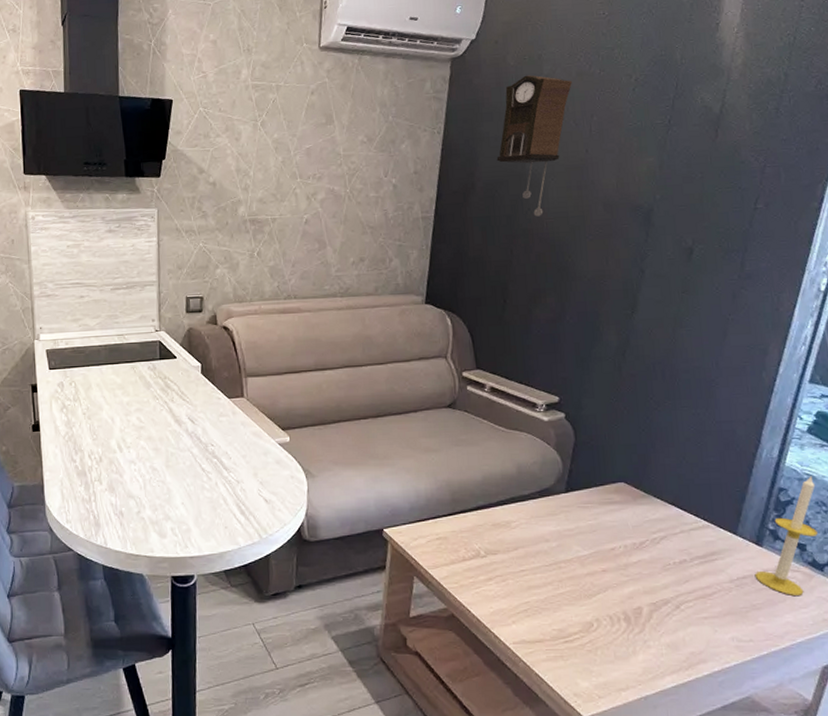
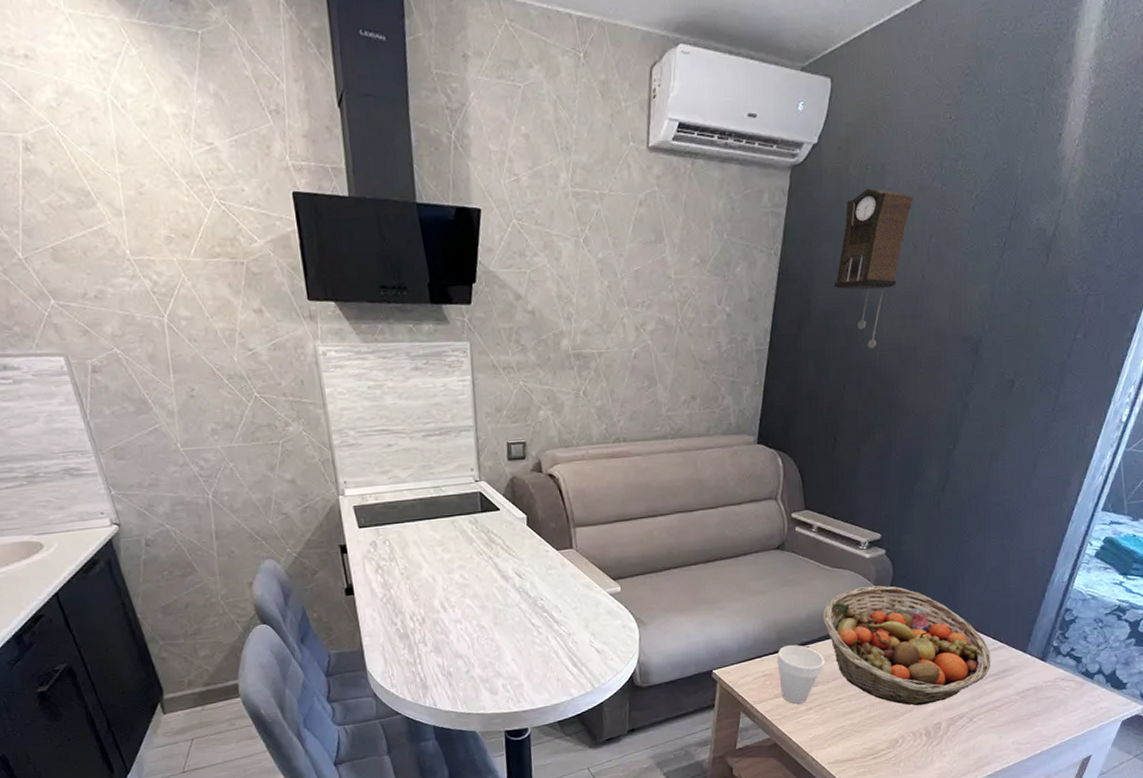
cup: none [451,508,504,572] -> present [776,645,825,704]
fruit basket: none [499,450,696,586] -> present [822,585,991,706]
candle: present [754,476,818,597] -> none [1037,596,1096,703]

